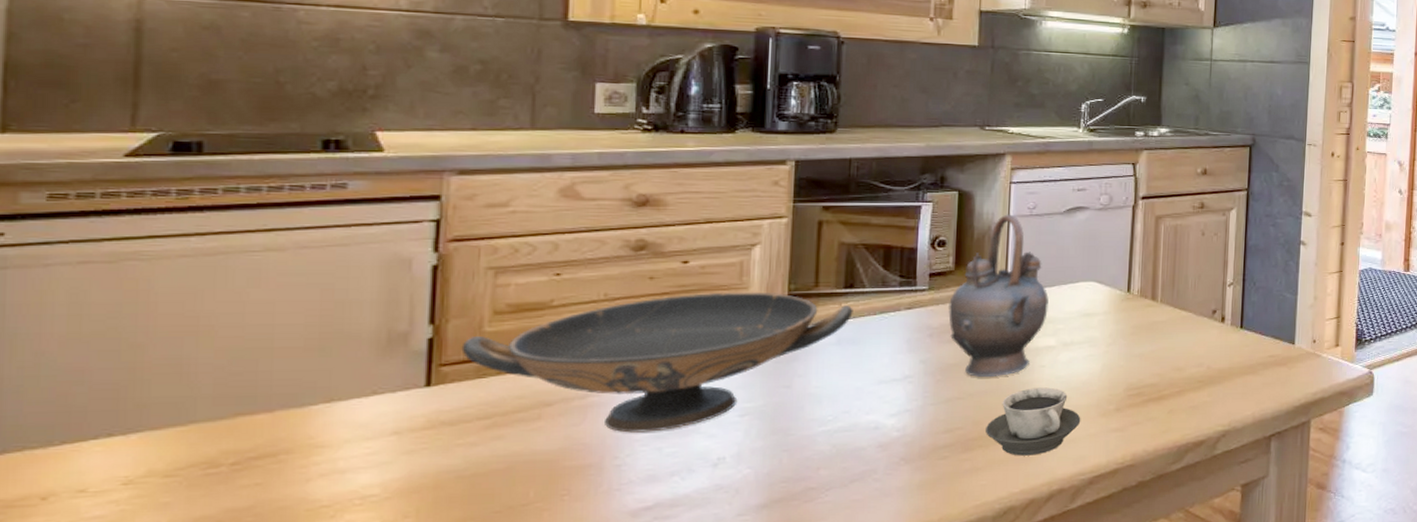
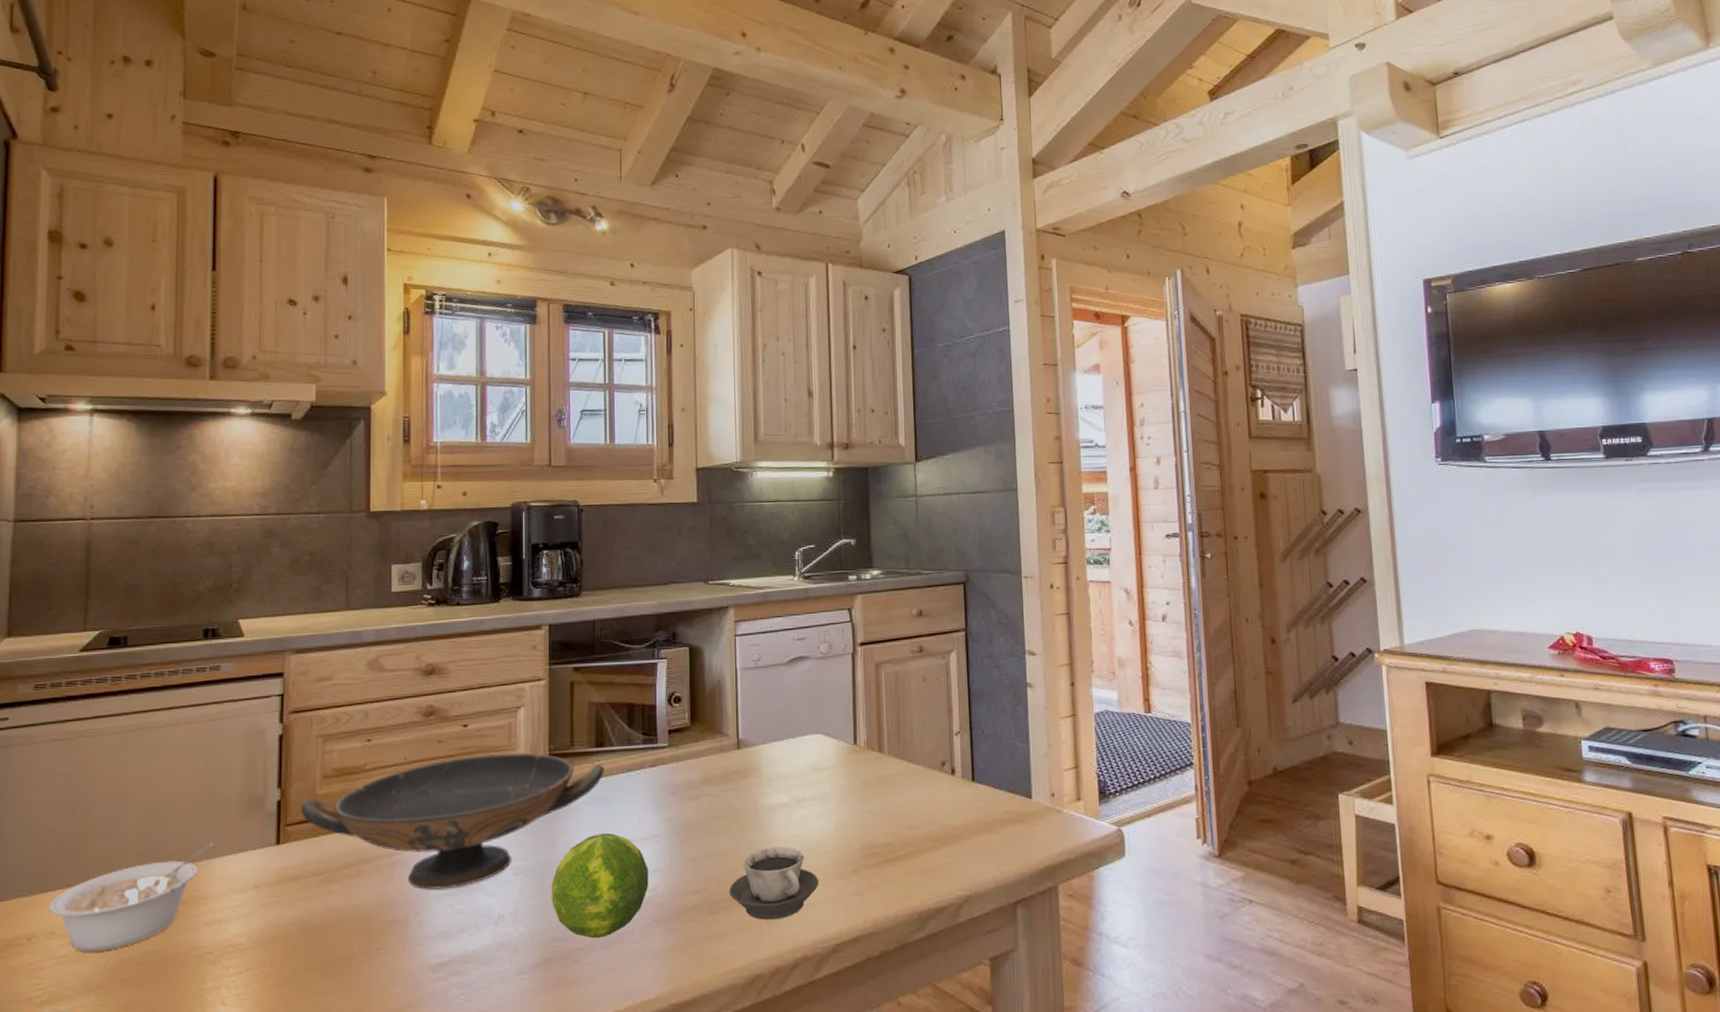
legume: none [76,385,335,511] -> present [49,843,214,952]
fruit: none [783,375,898,478] -> present [551,833,649,938]
teapot: present [948,214,1049,378] -> none [687,667,779,836]

